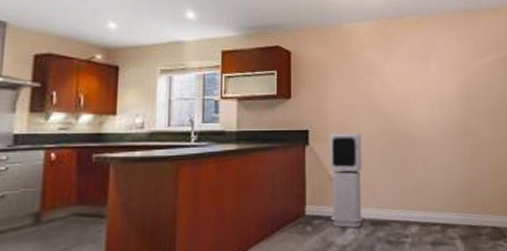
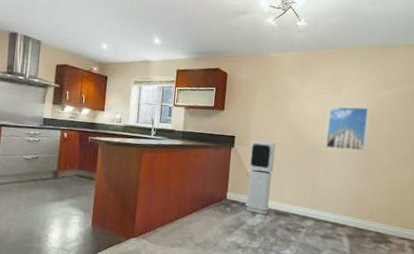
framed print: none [420,80,465,132] -> present [326,106,368,151]

